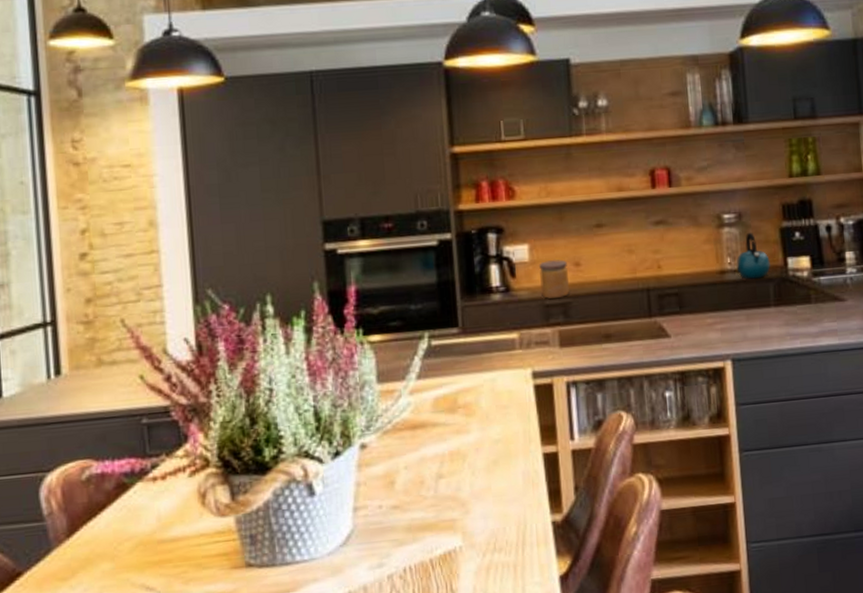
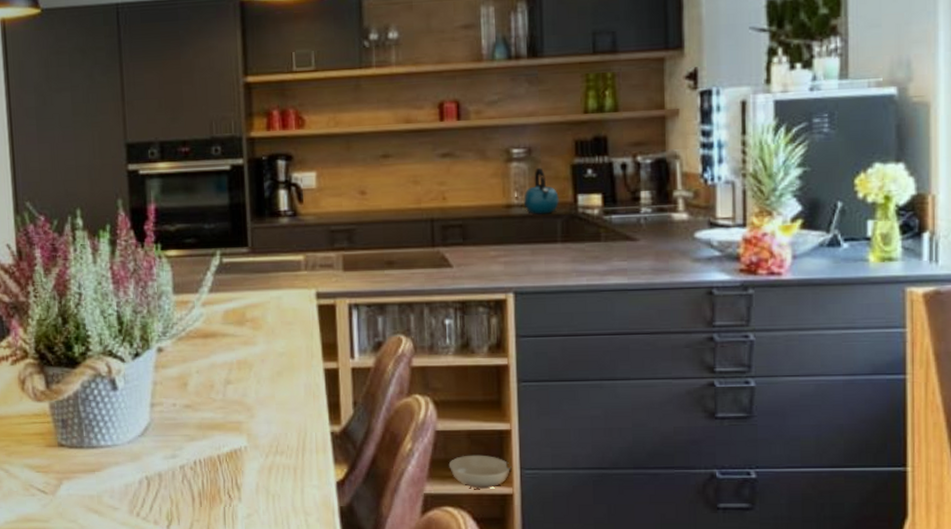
jar: present [539,259,569,299] -> none [326,188,354,224]
bowl: none [674,532,738,570] -> present [448,455,511,490]

